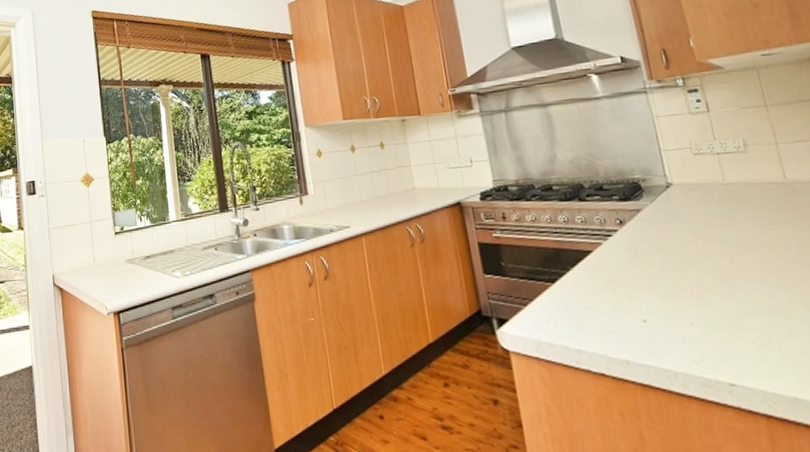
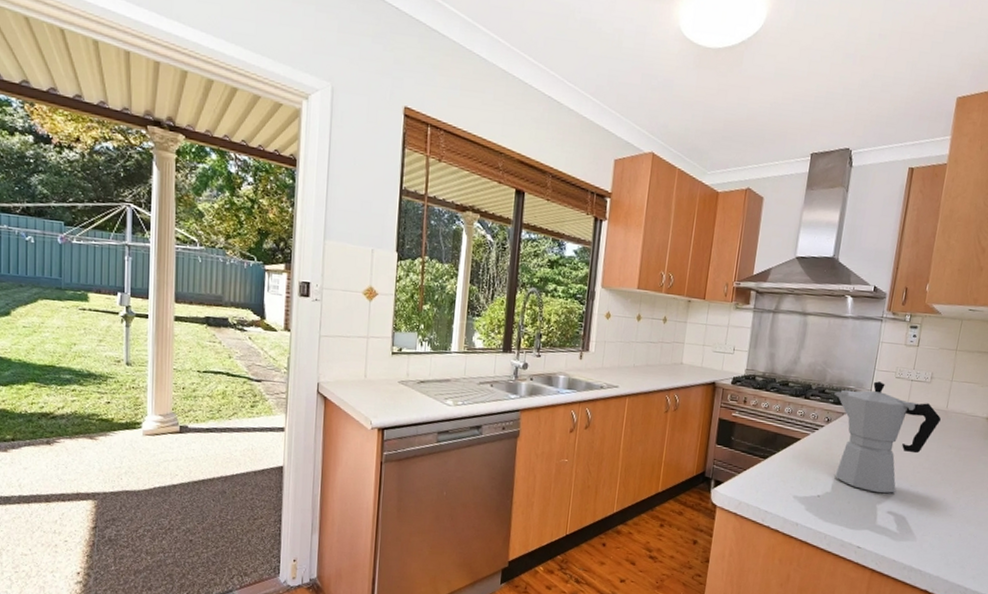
moka pot: none [615,163,783,306] -> present [833,381,941,494]

